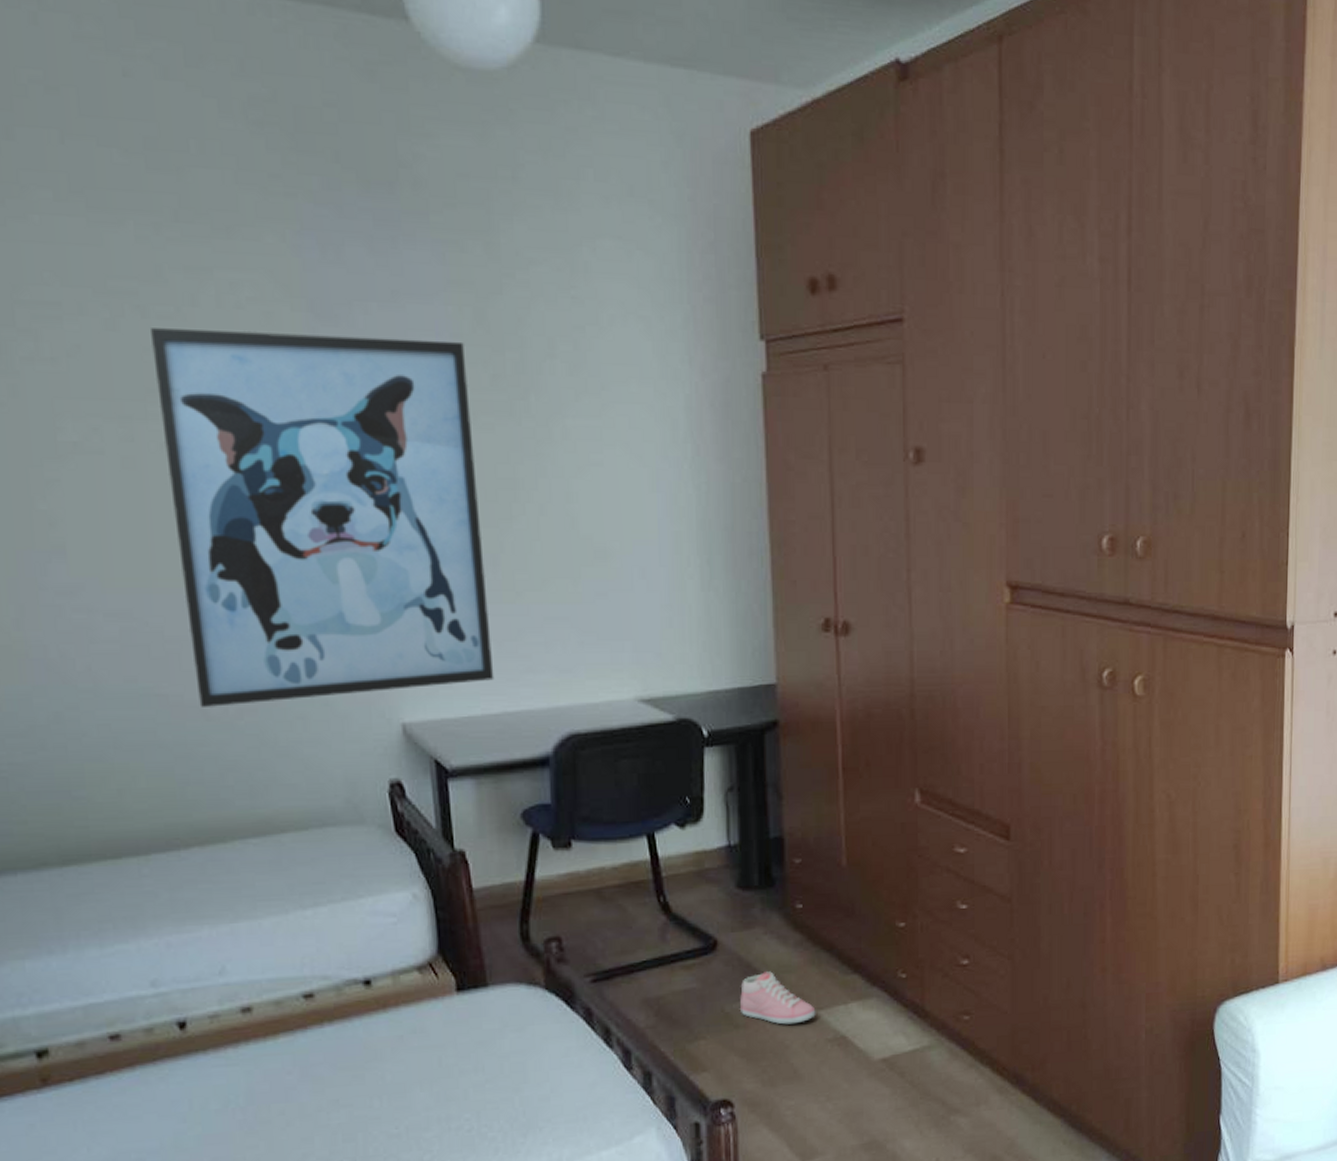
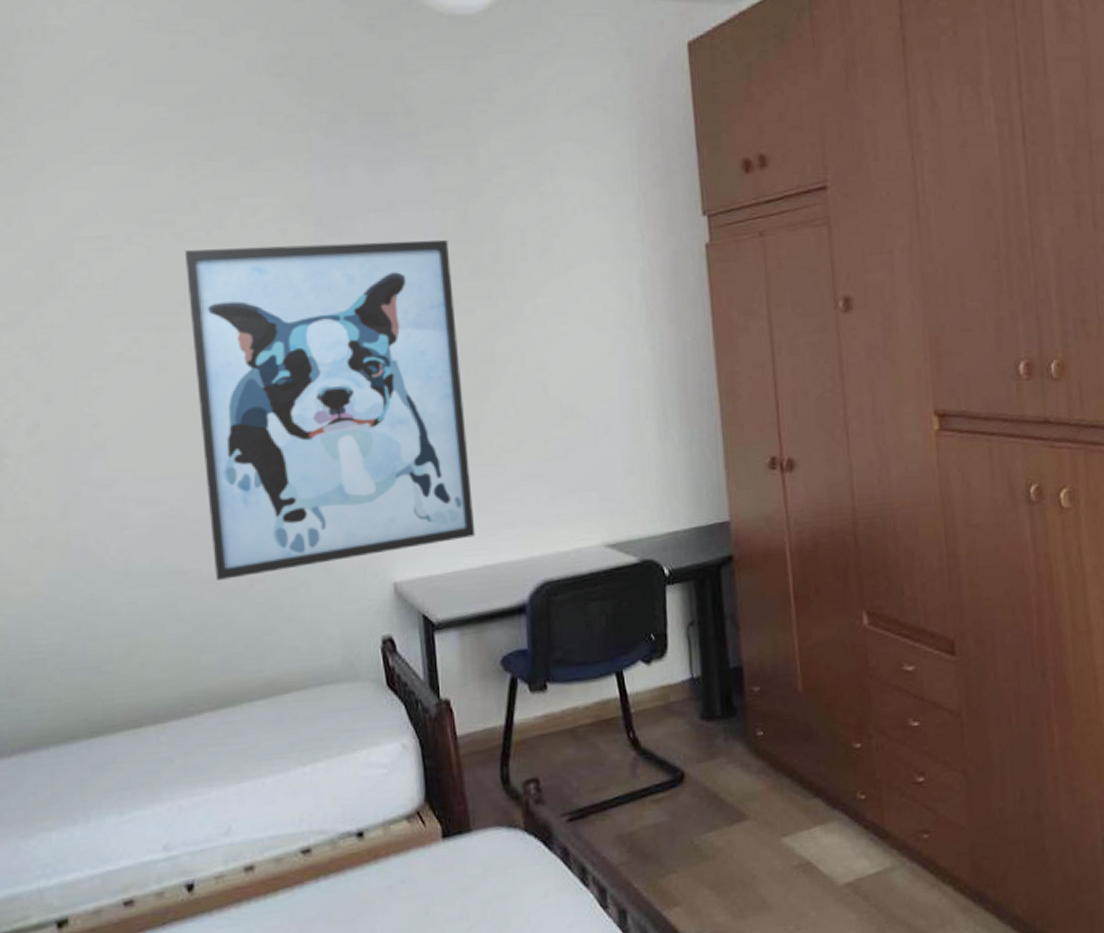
sneaker: present [739,971,816,1025] -> none [707,800,781,854]

